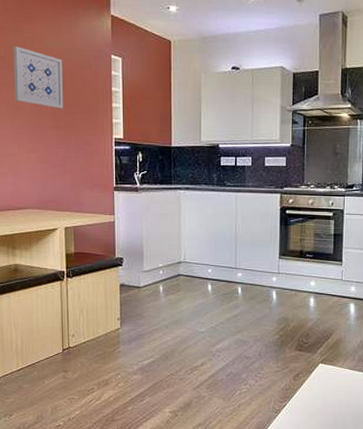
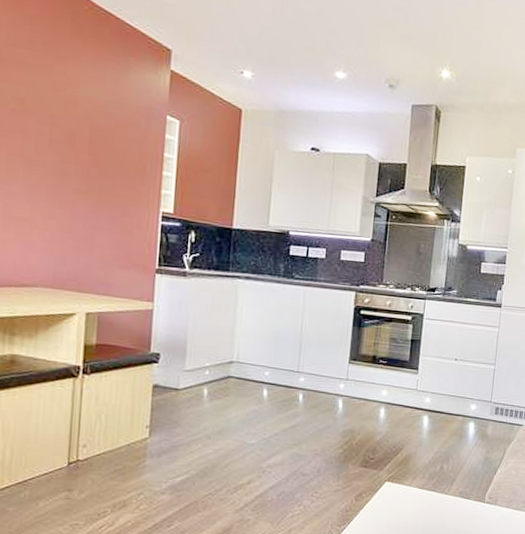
wall art: present [13,46,64,109] -> none [33,88,102,171]

